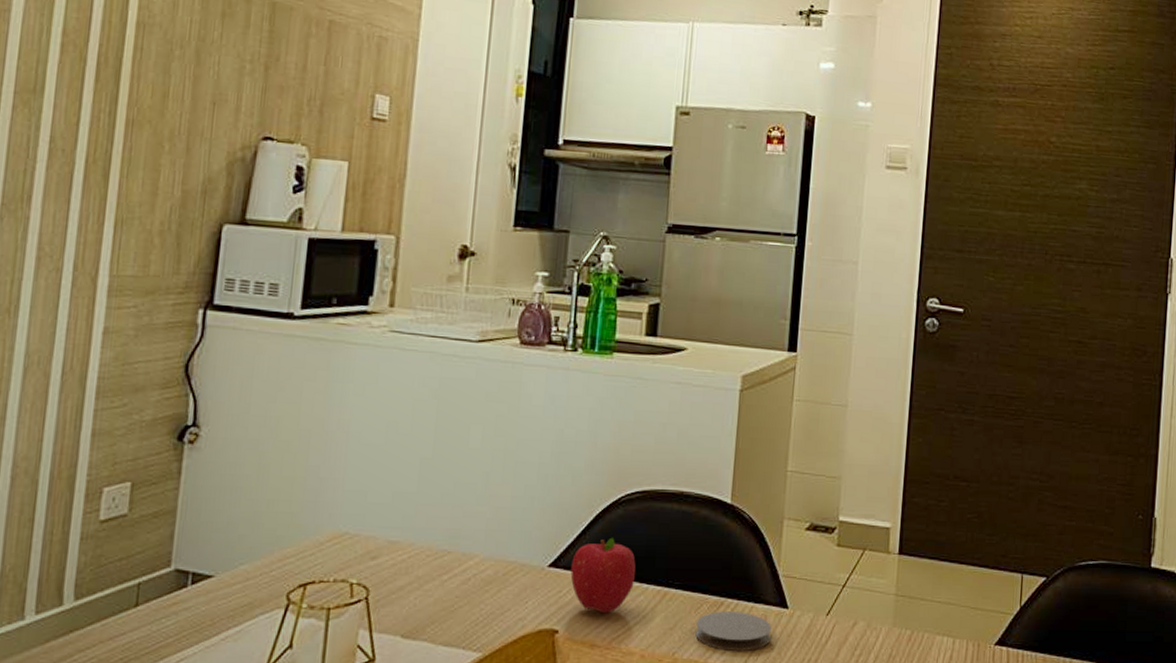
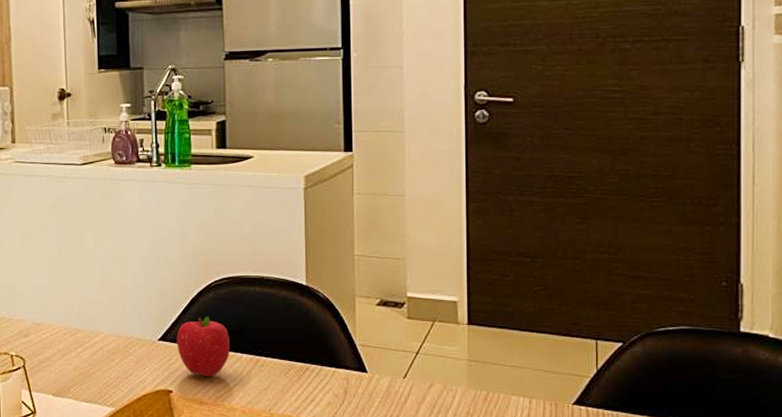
coaster: present [695,611,771,651] -> none [287,375,354,408]

